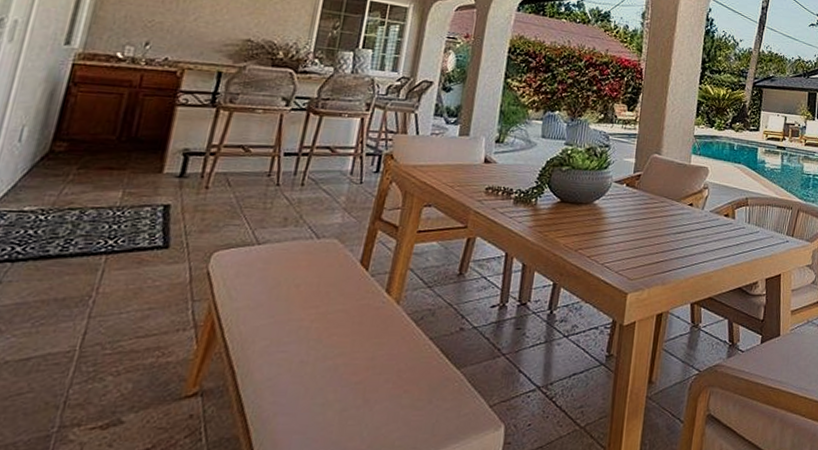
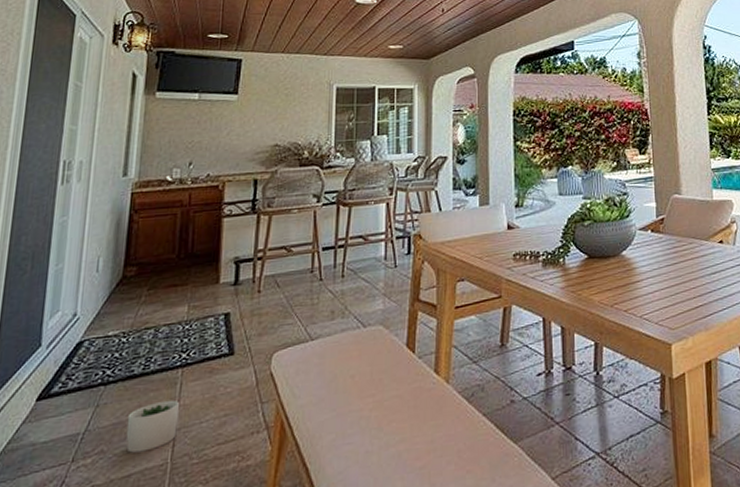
planter: none [28,286,98,336] -> present [126,400,179,453]

